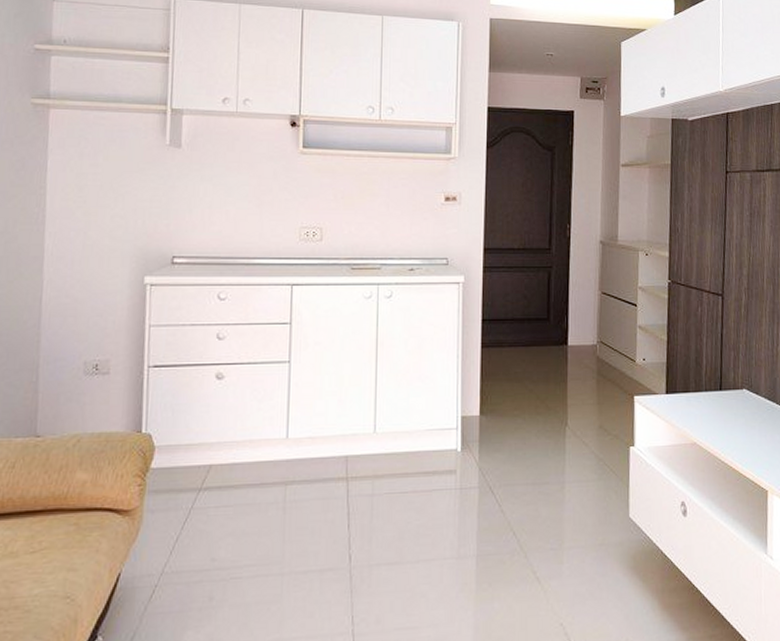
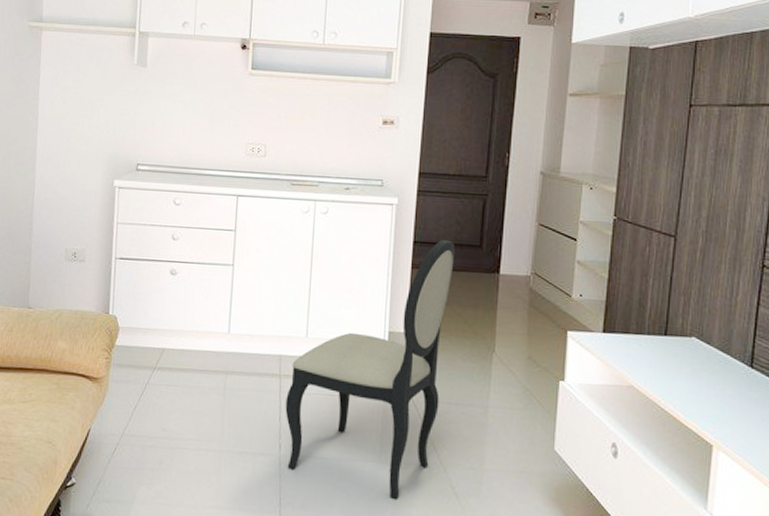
dining chair: none [354,315,524,596] -> present [285,239,455,500]

